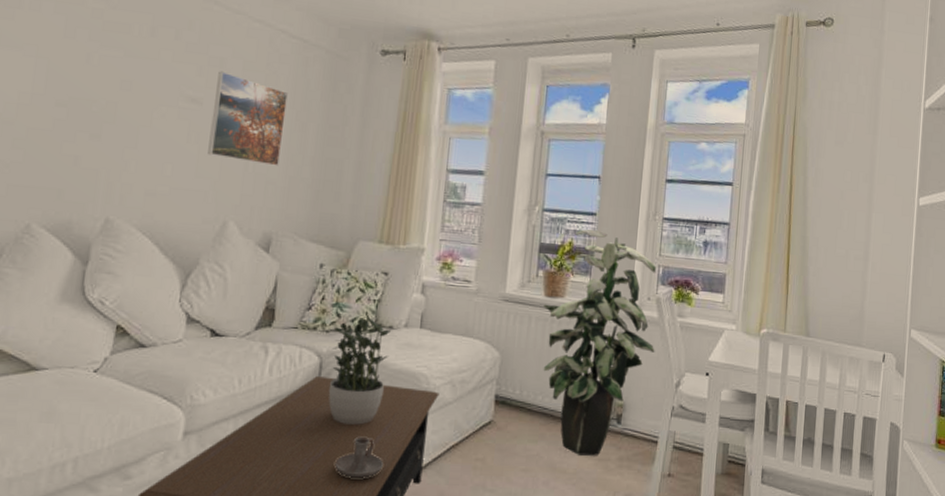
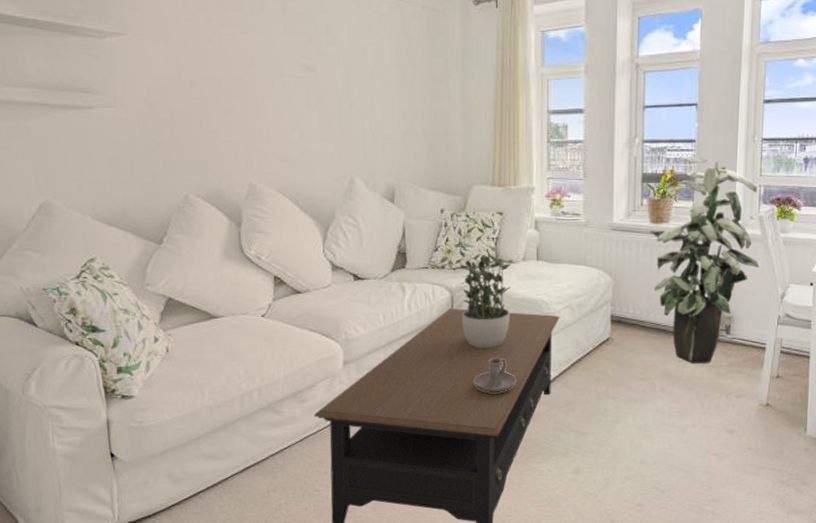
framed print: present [208,71,288,166] -> none [326,37,393,123]

